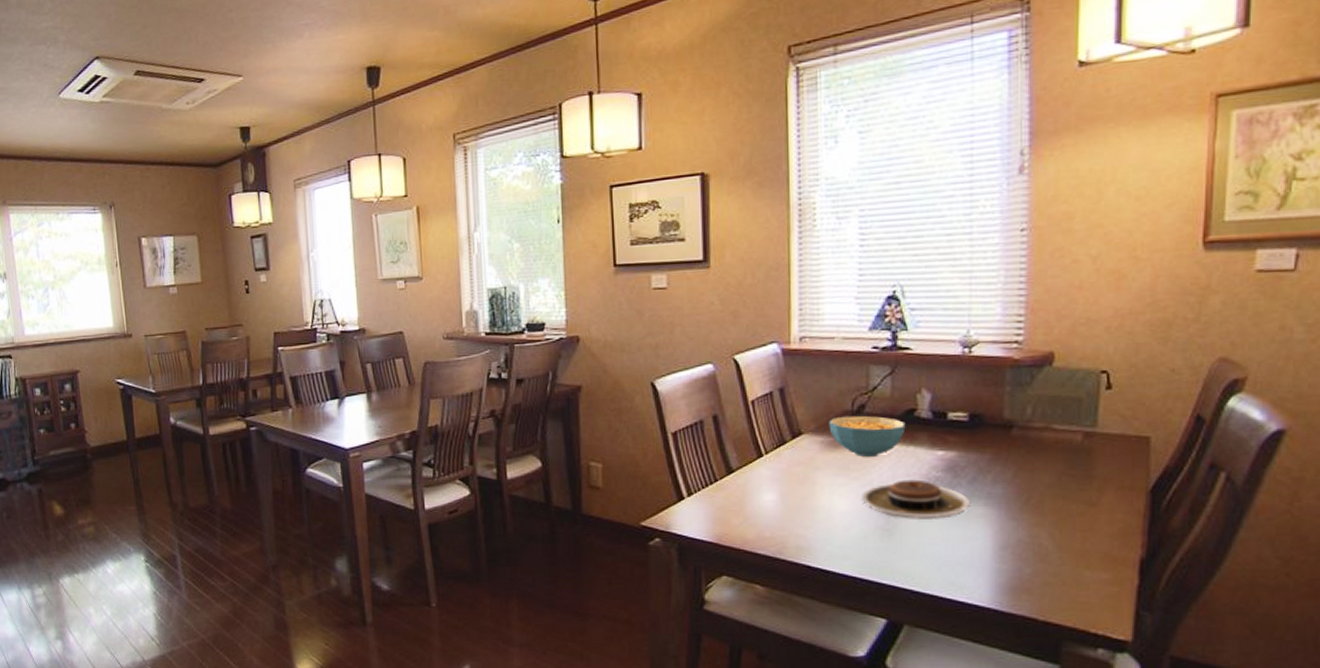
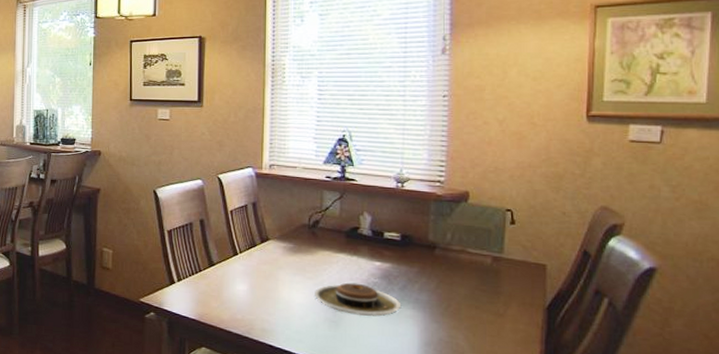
cereal bowl: present [828,415,906,457] -> none [290,228,351,262]

